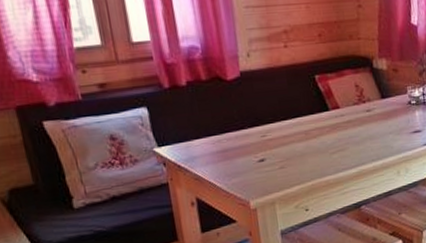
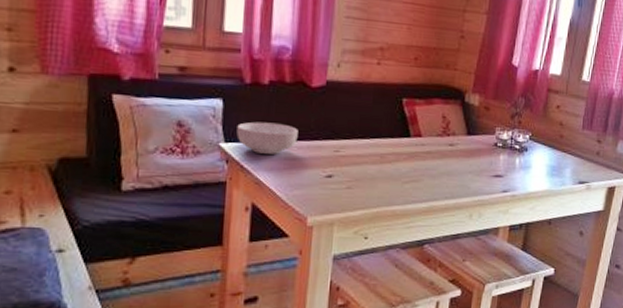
cereal bowl: none [166,120,225,152] -> present [236,121,298,154]

